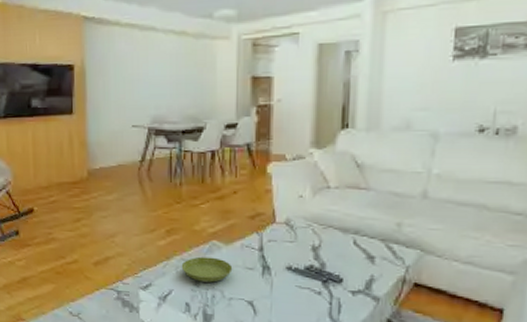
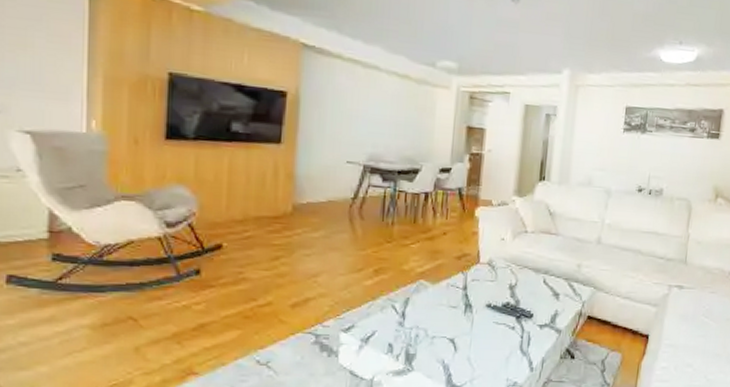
saucer: present [181,256,233,283] -> none [386,296,438,322]

